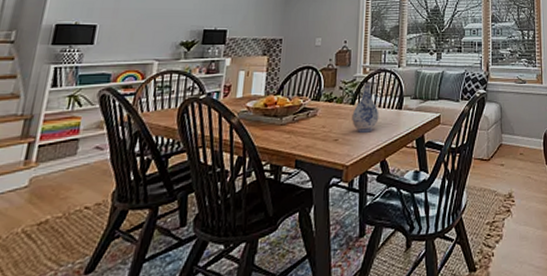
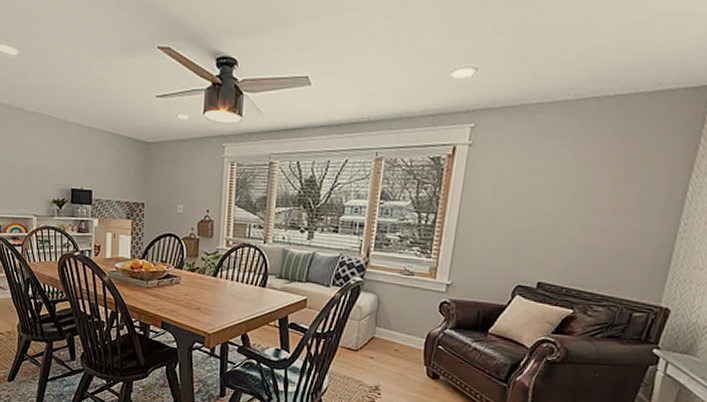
vase: present [352,83,379,133] -> none [214,256,242,306]

